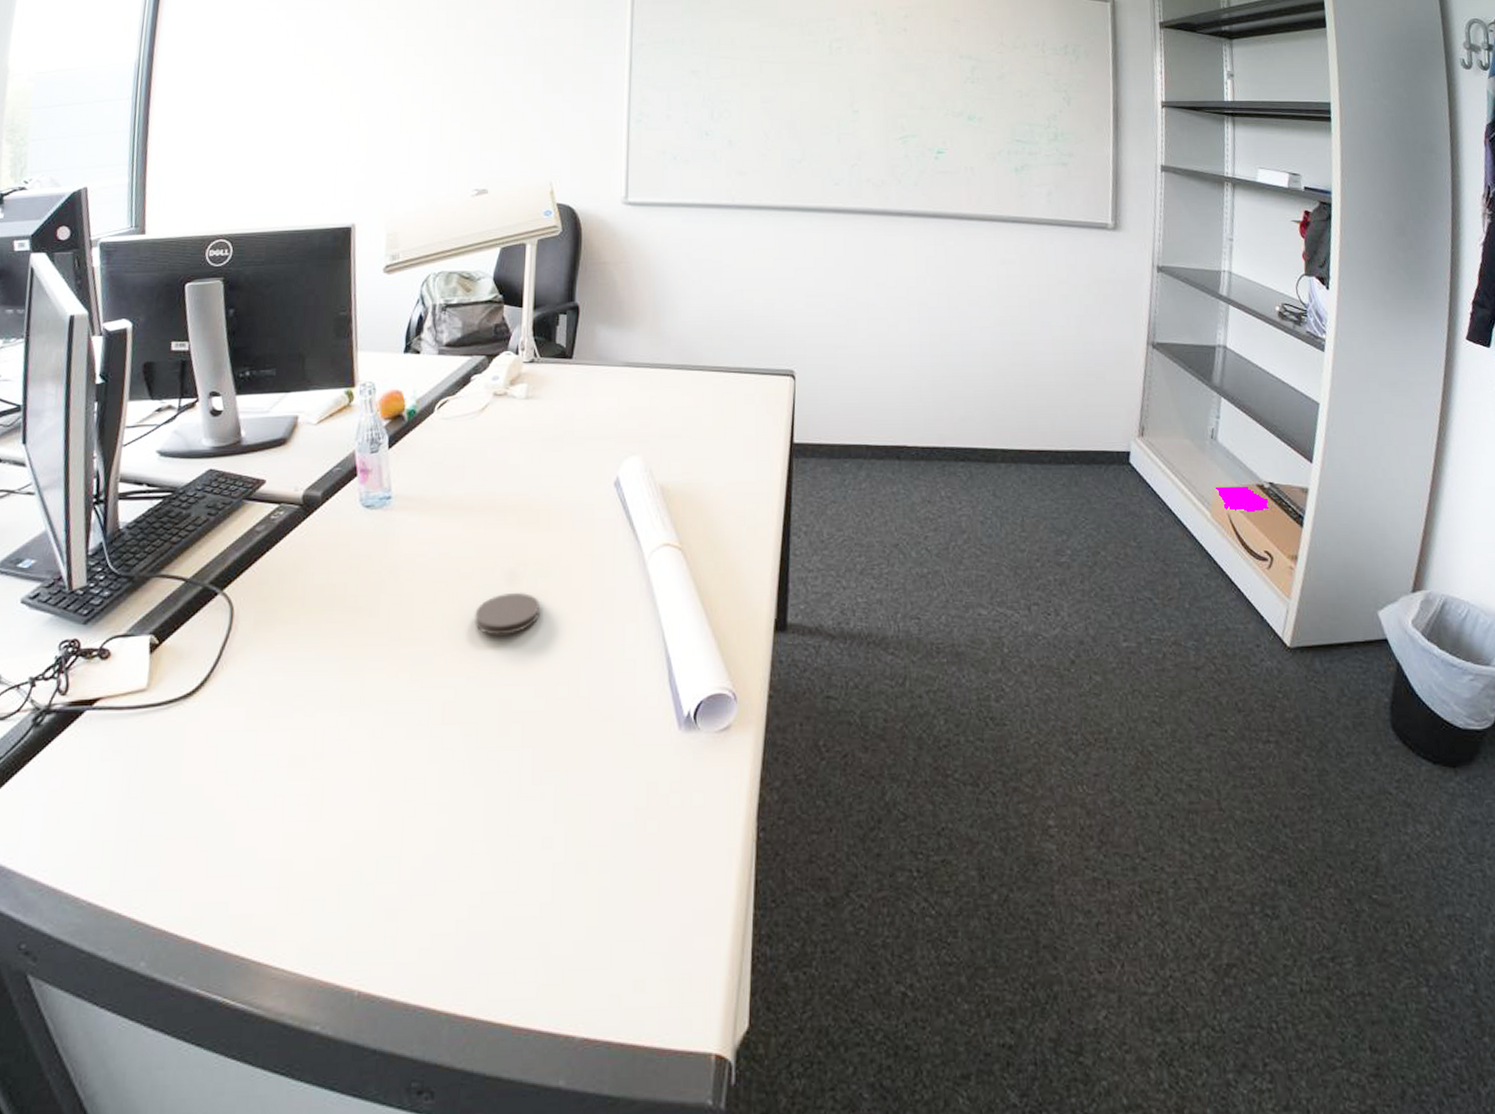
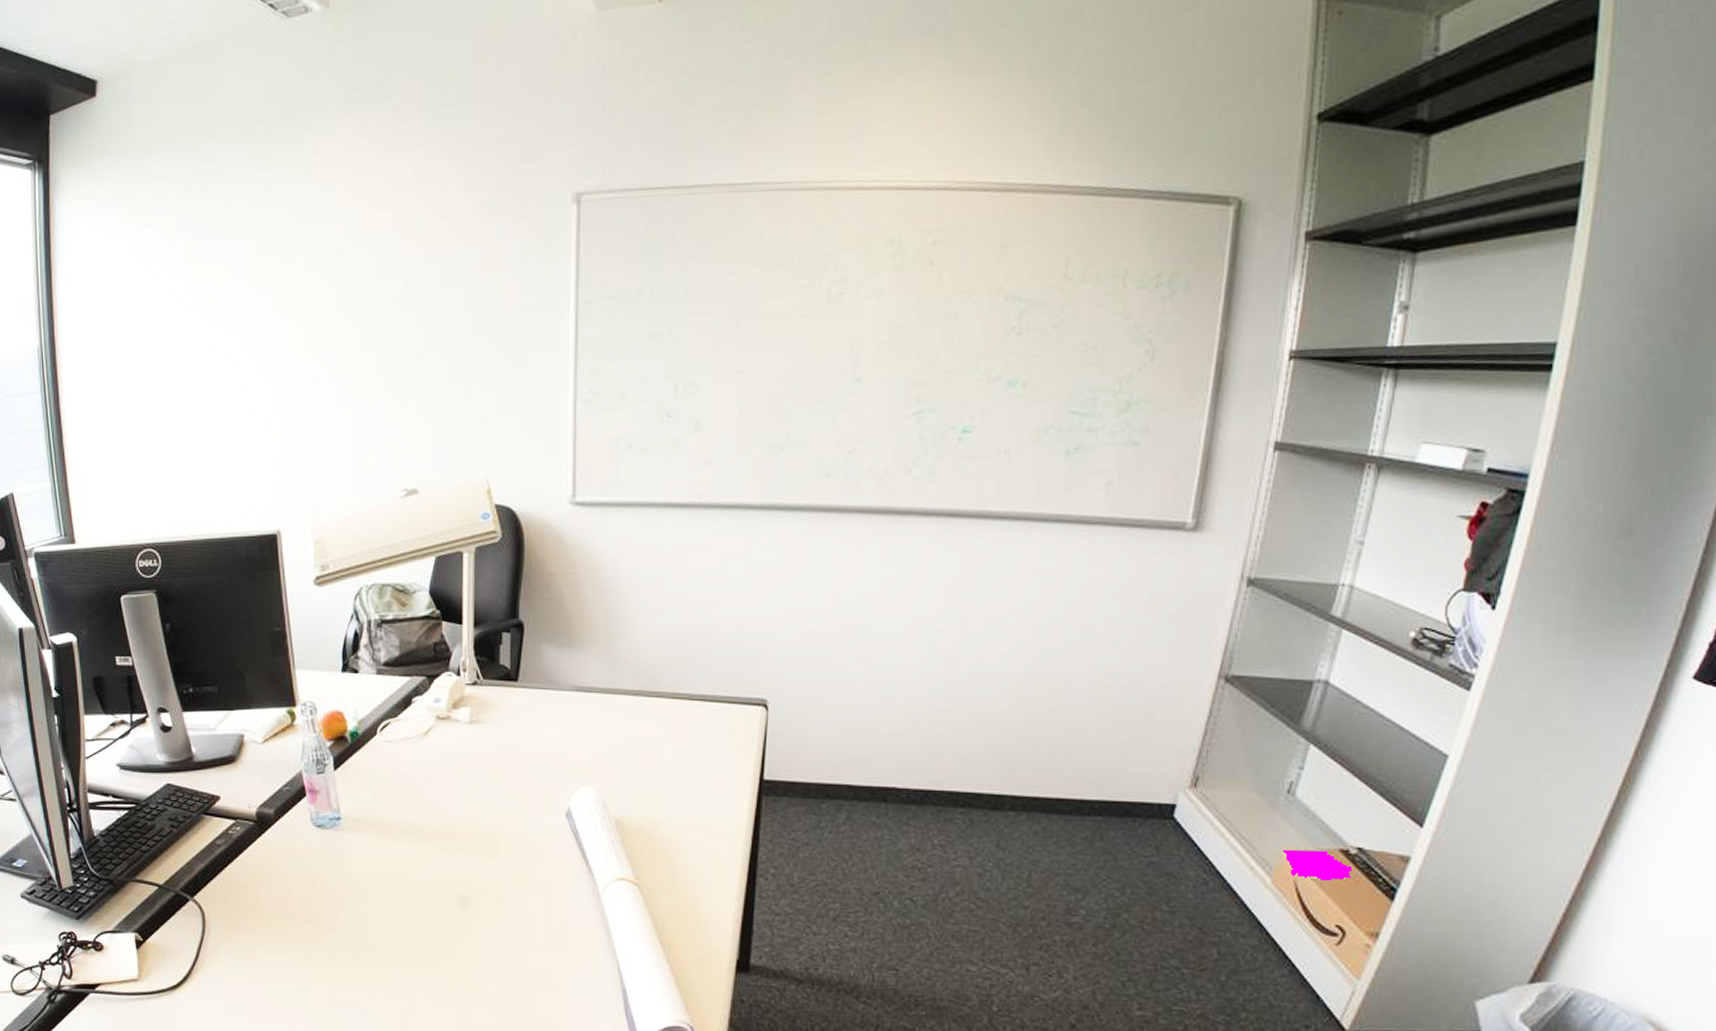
coaster: present [474,592,540,636] -> none [430,916,493,956]

